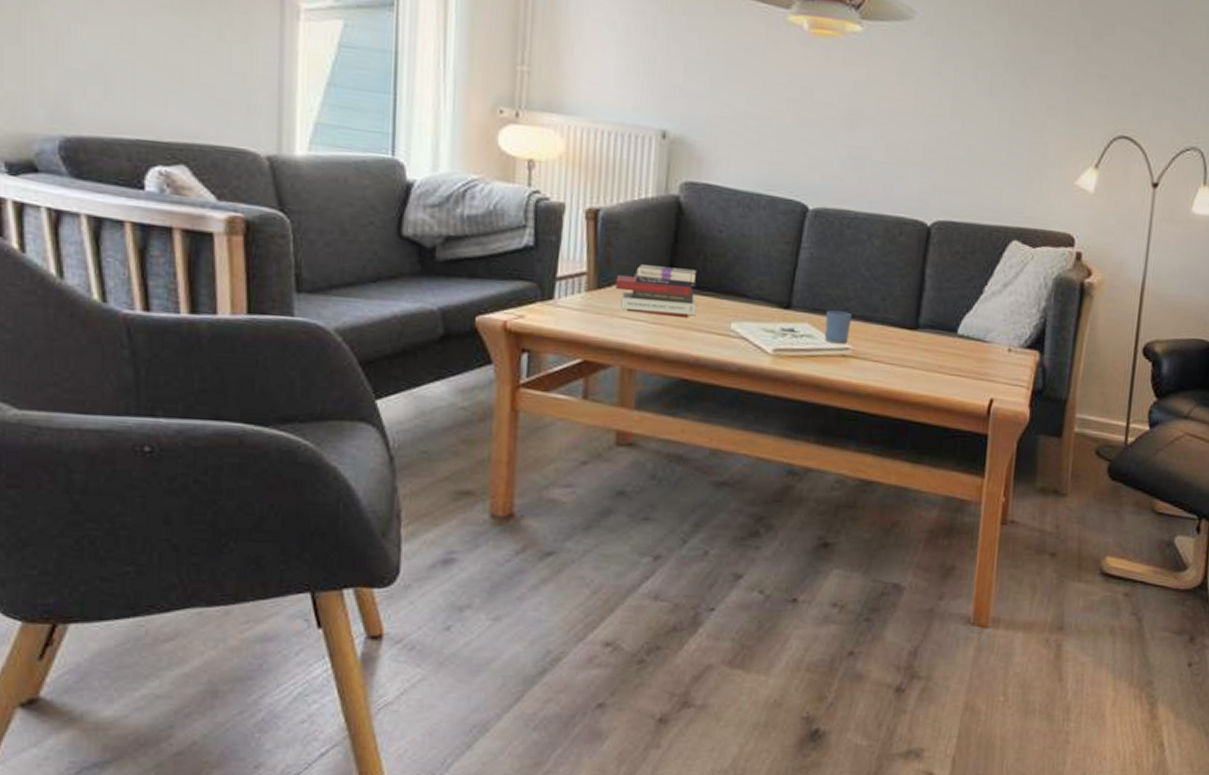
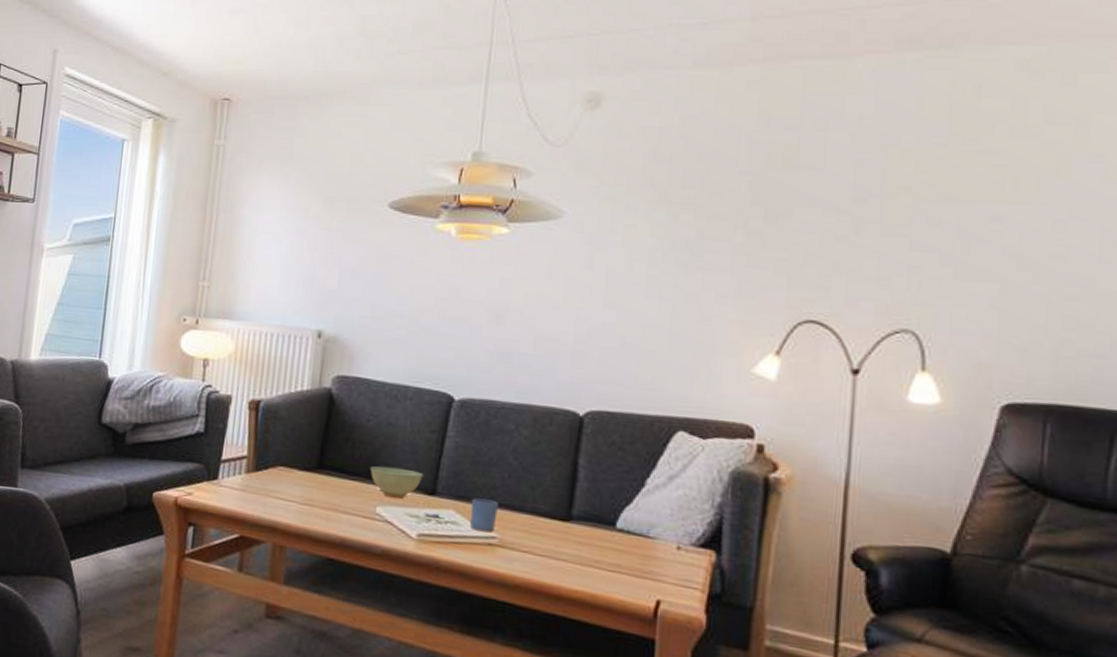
books: present [615,264,698,319] -> none [271,450,346,501]
bowl: none [723,280,779,315] -> present [369,466,424,500]

